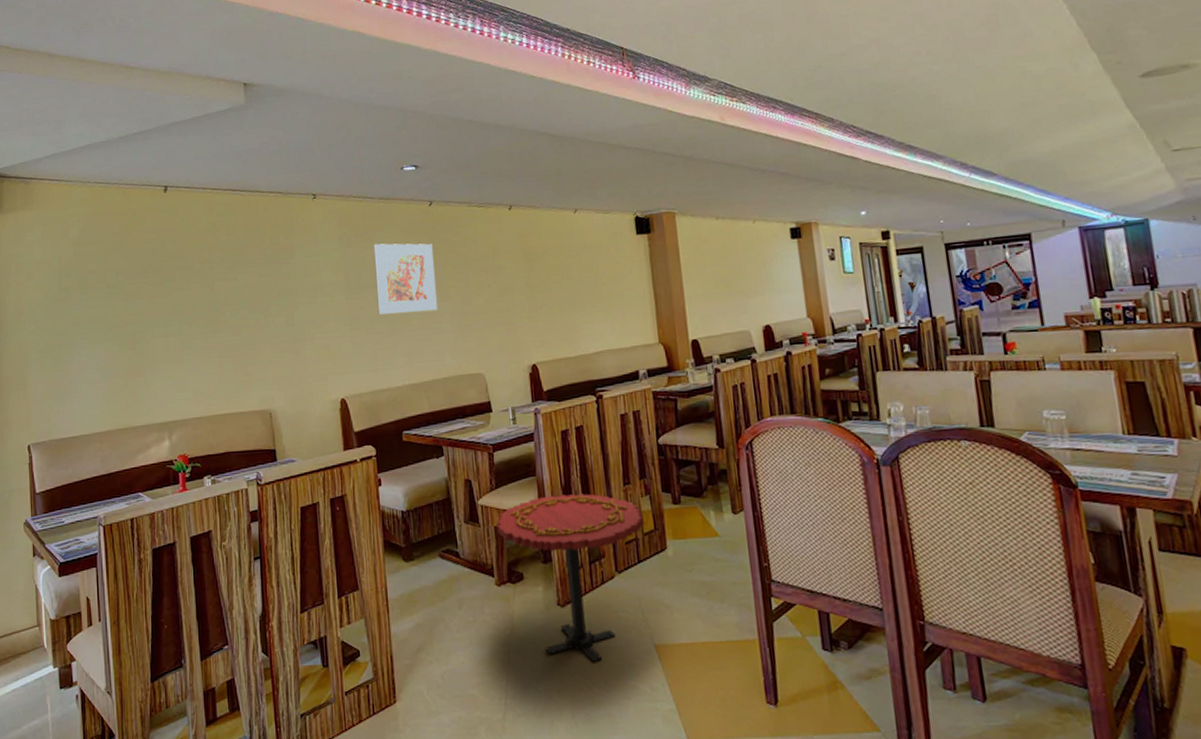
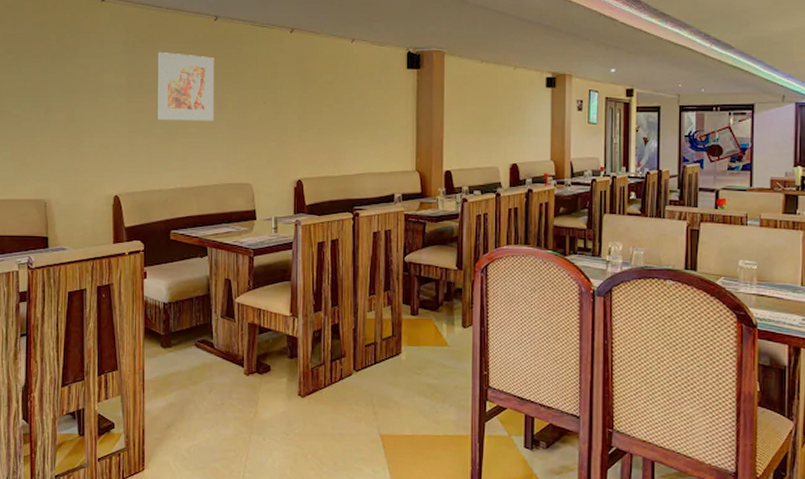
side table: present [496,493,644,663] -> none [250,299,383,447]

